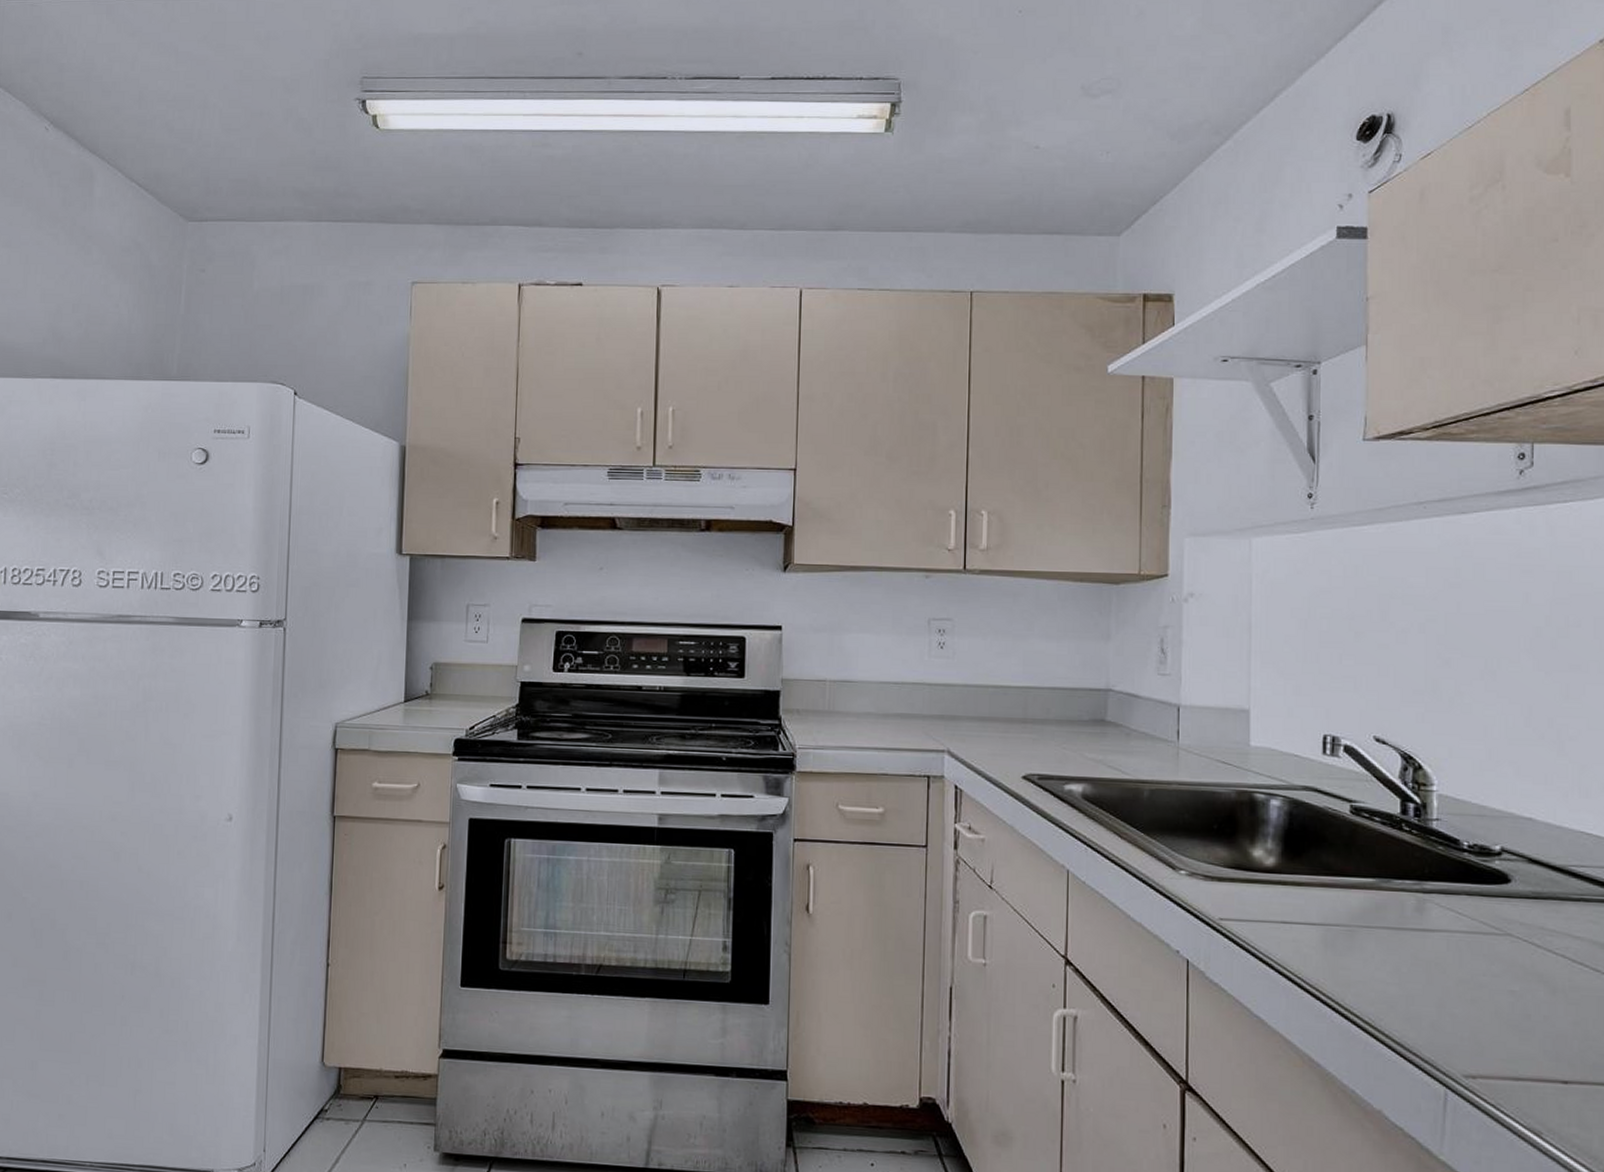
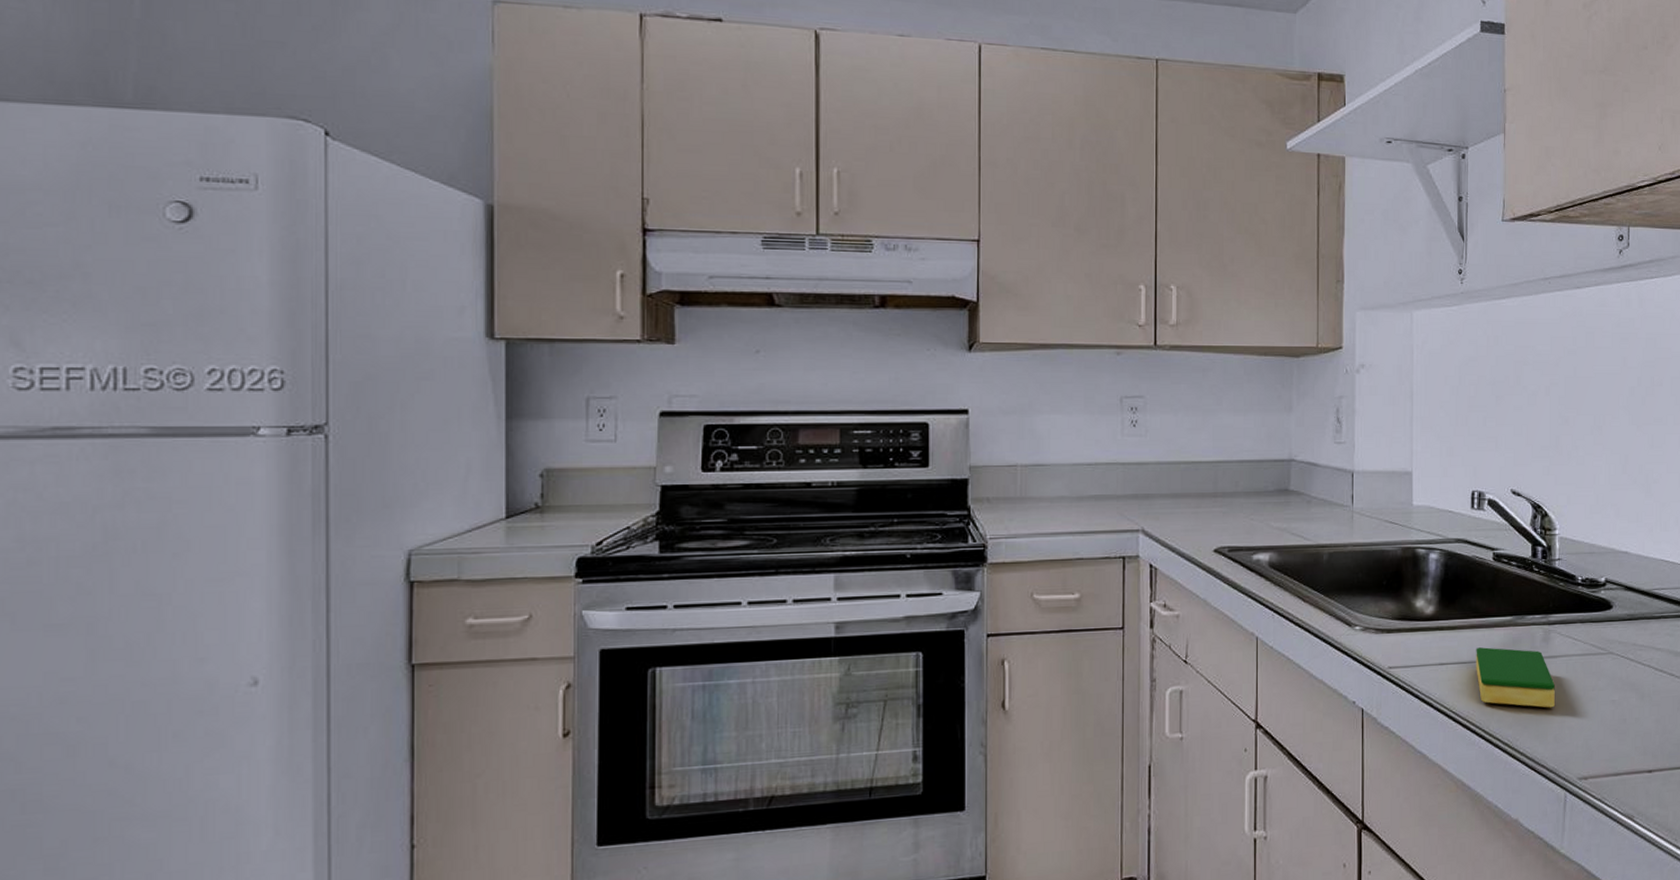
dish sponge: none [1328,909,1431,989] -> present [1476,647,1555,708]

